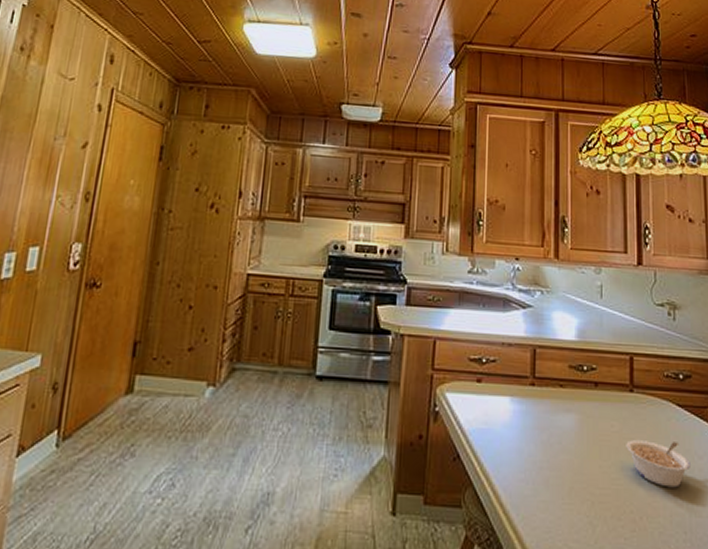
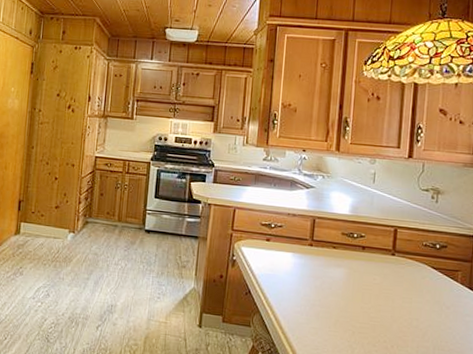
legume: present [626,439,691,488] -> none [385,290,439,328]

